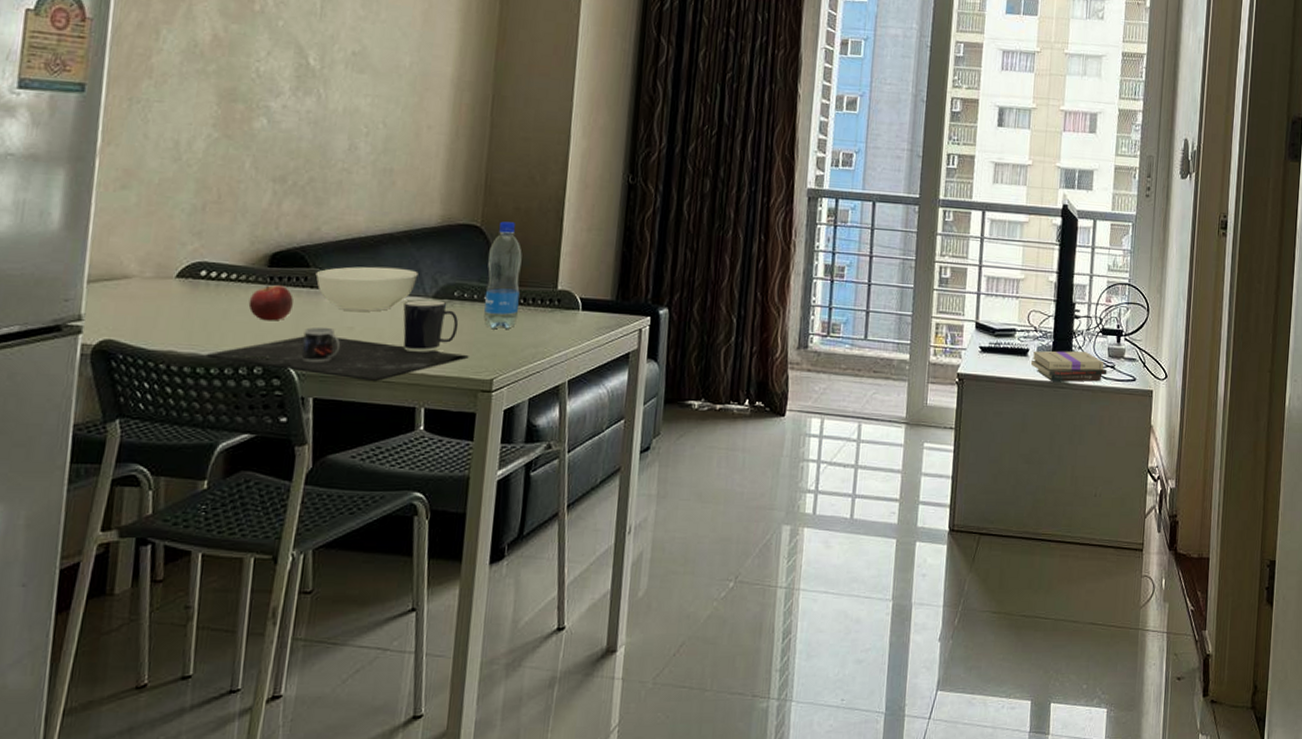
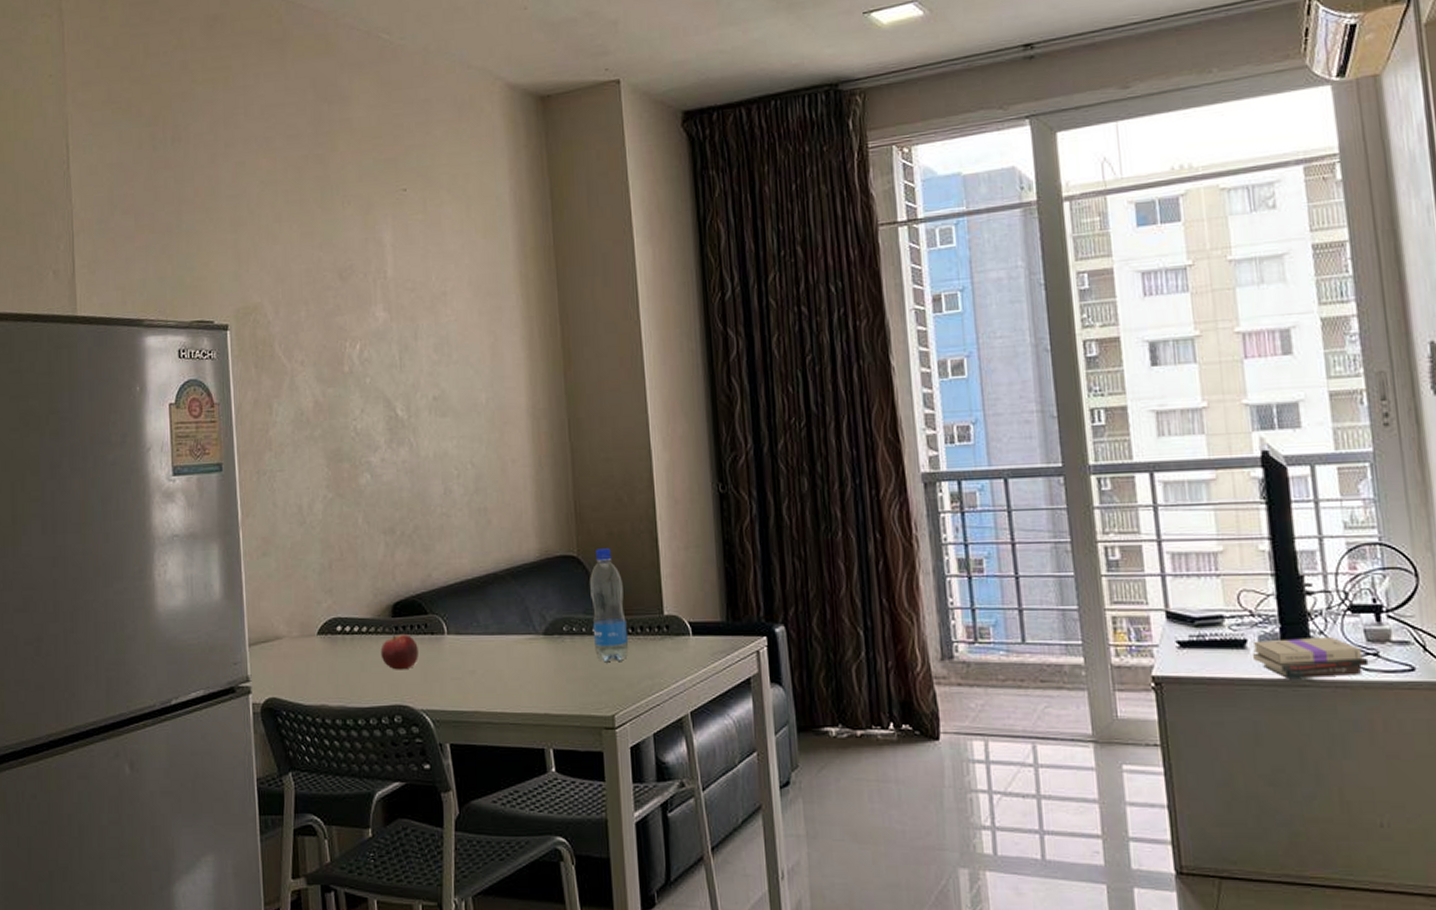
place setting: present [205,326,469,382] -> none [352,672,587,725]
bowl: present [315,266,418,312] -> none [434,607,526,654]
mug: present [403,299,459,353] -> none [517,637,572,693]

